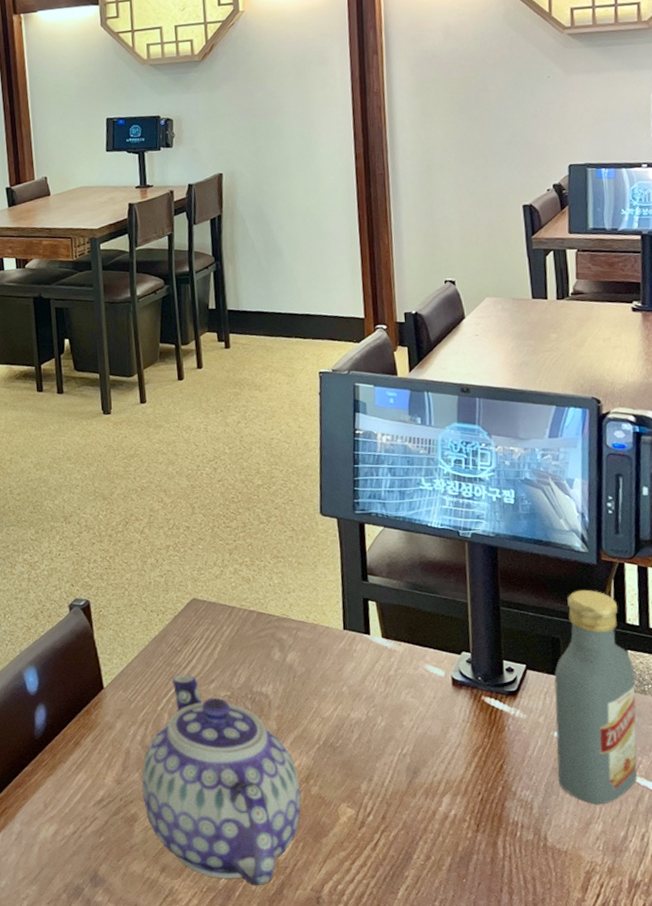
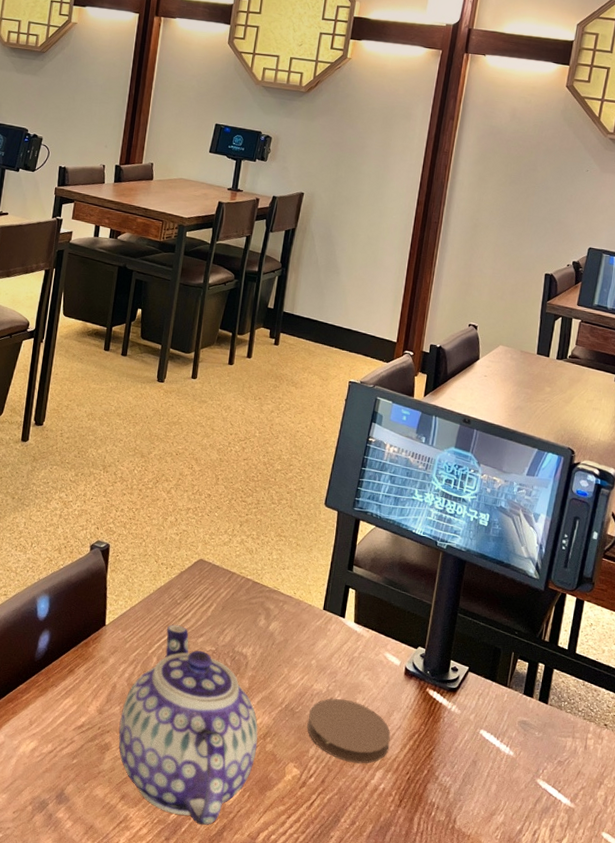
coaster: none [352,724,452,792] -> present [307,698,391,764]
vodka: present [554,589,638,805] -> none [475,610,556,799]

